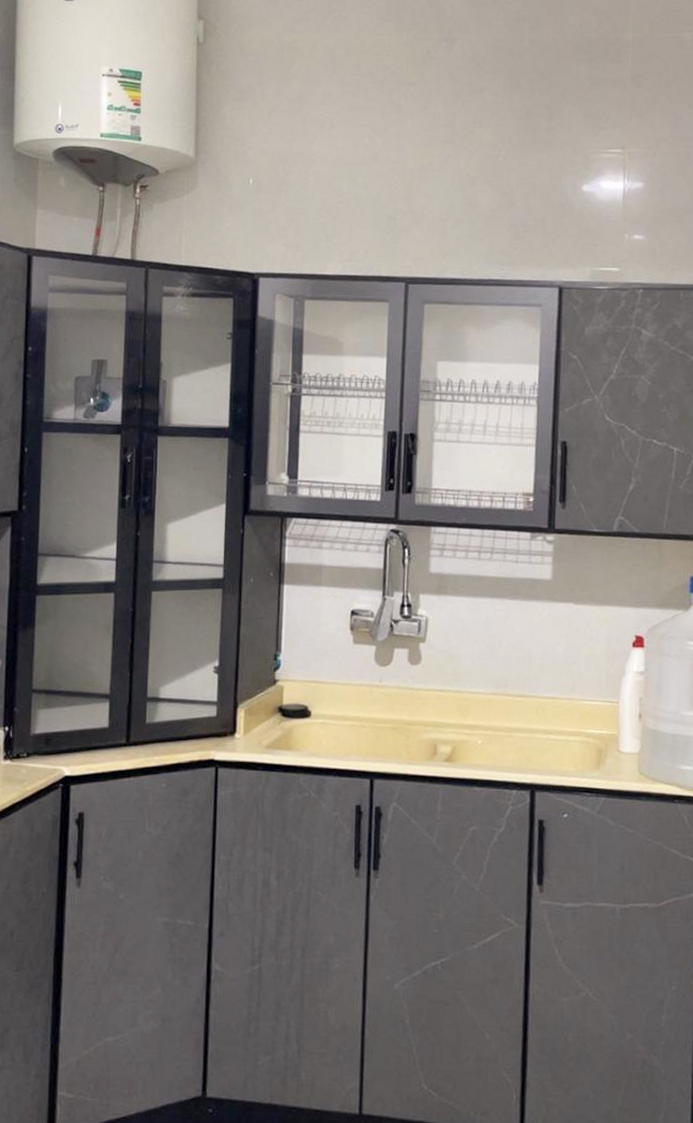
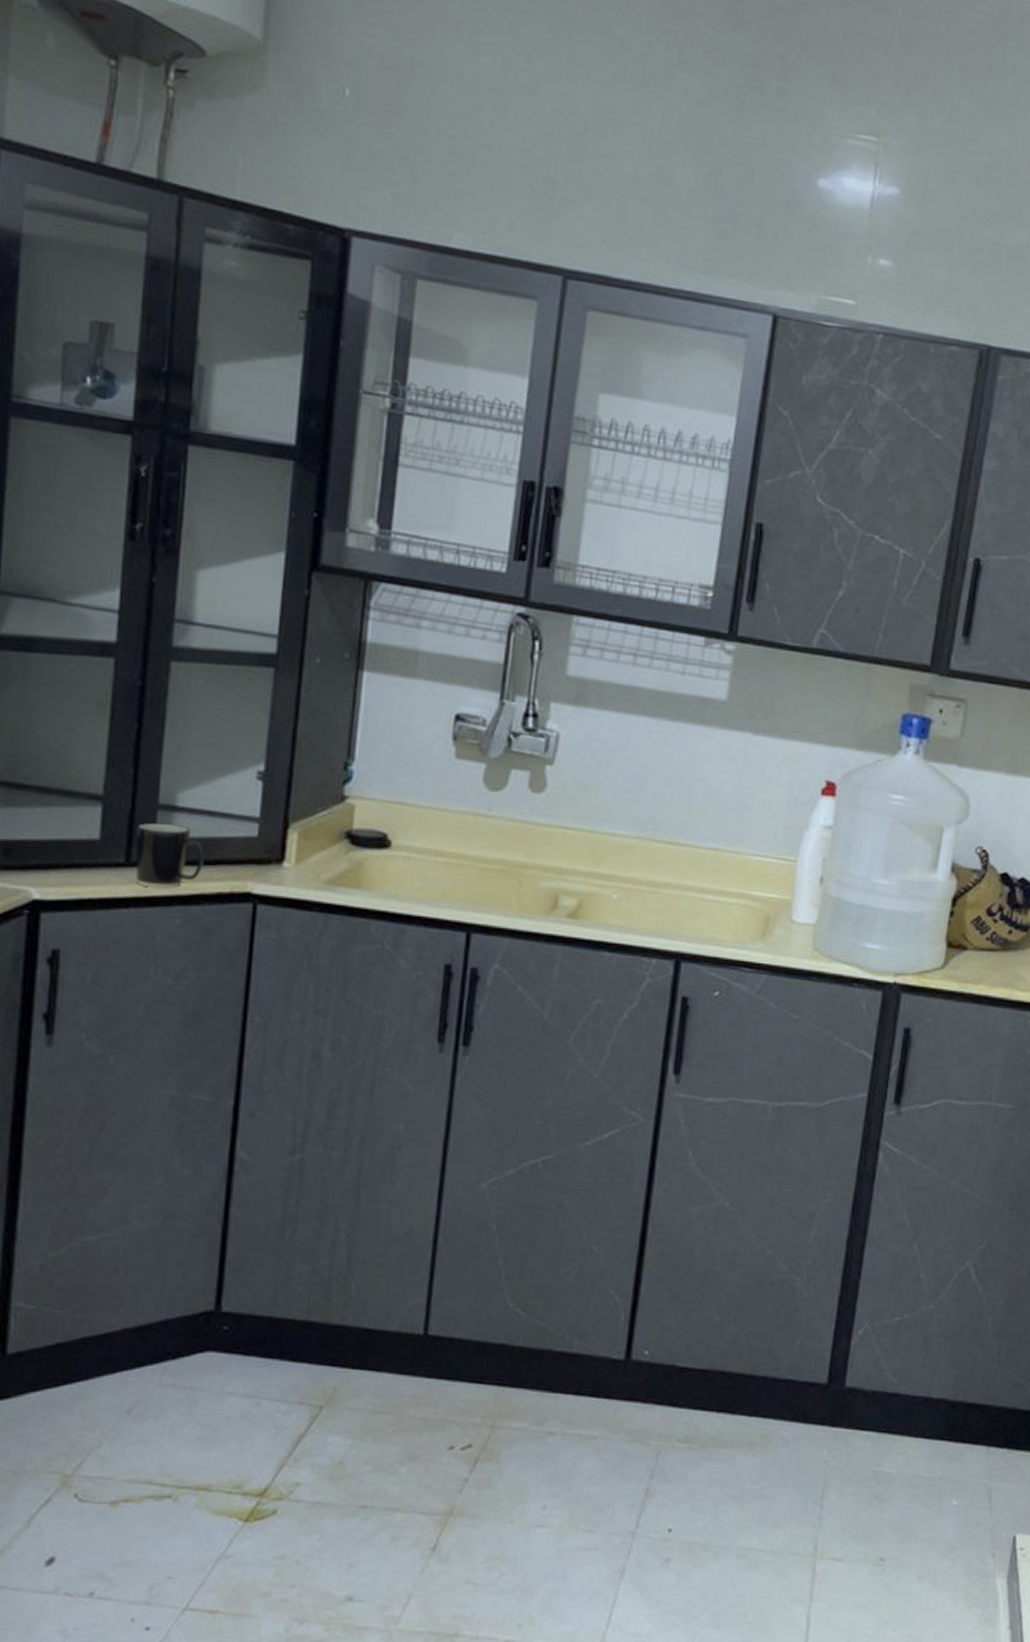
mug: none [132,711,180,761] -> present [135,822,204,889]

